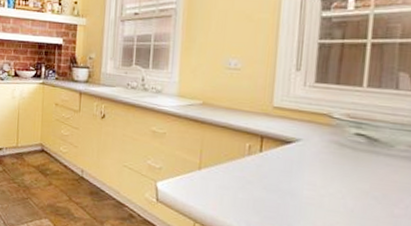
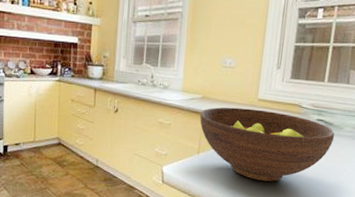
fruit bowl: none [200,115,383,210] -> present [200,107,335,182]

